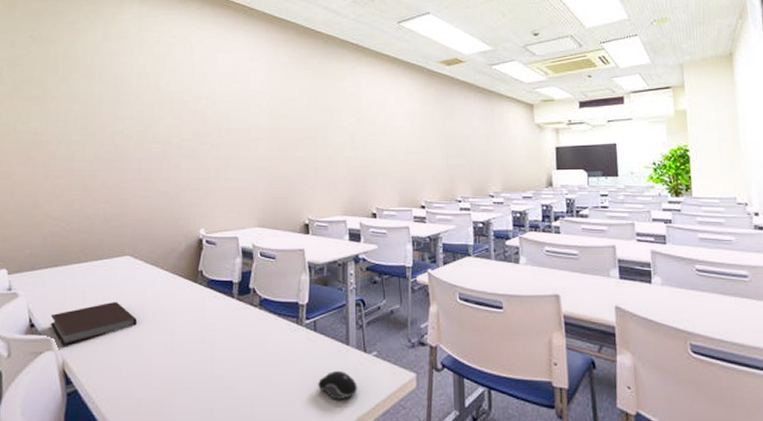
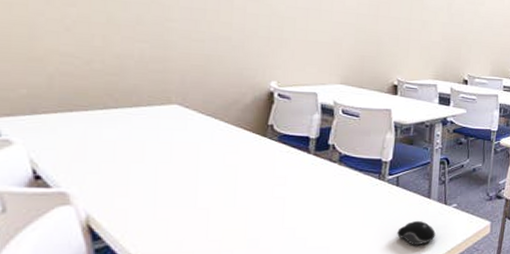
notebook: present [50,301,137,346] -> none [65,153,189,200]

